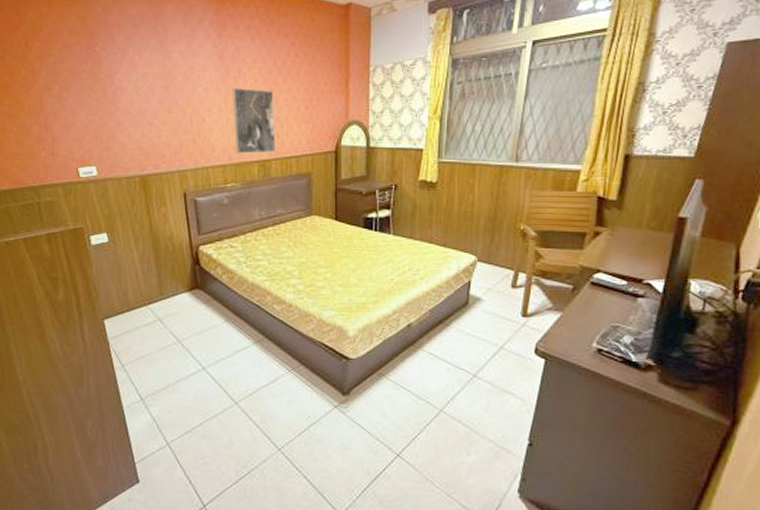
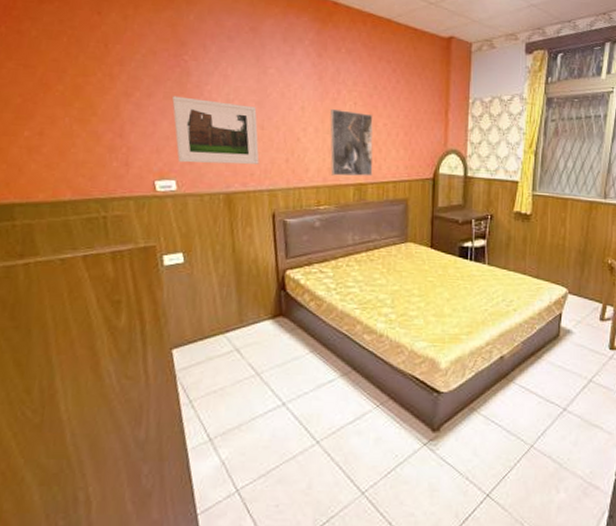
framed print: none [88,87,169,149] -> present [172,96,260,165]

